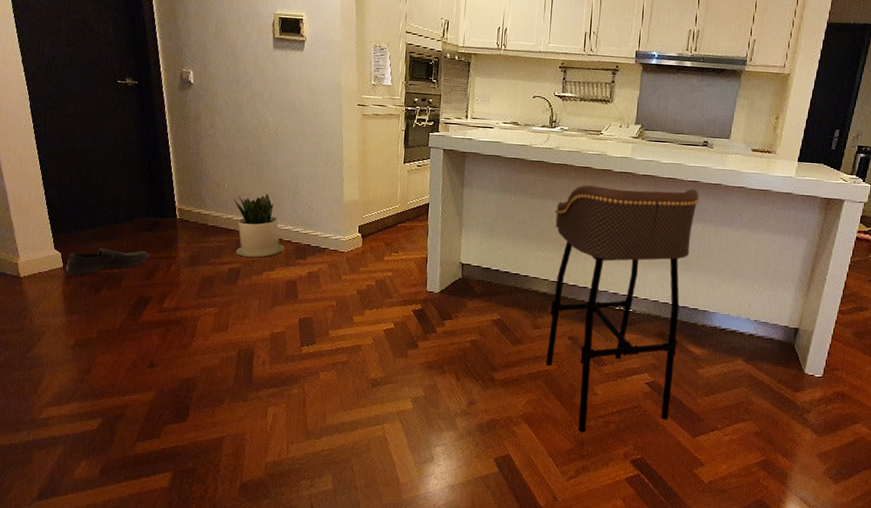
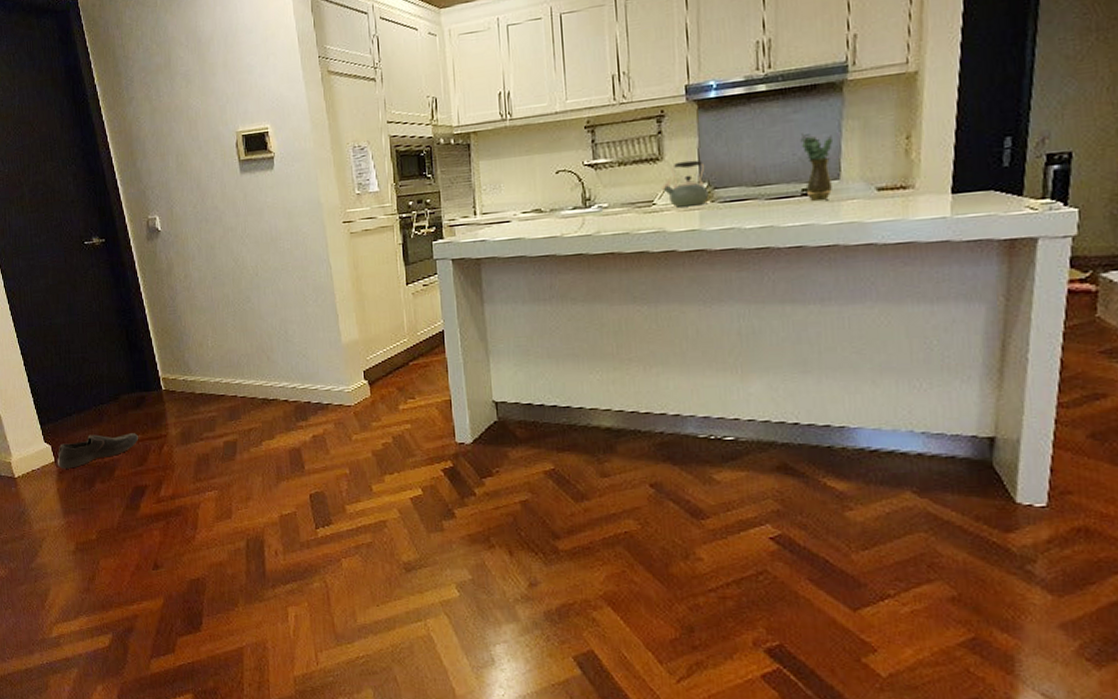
planter: present [232,193,284,258] -> none [218,346,282,427]
bar stool: present [546,185,700,432] -> none [606,257,812,614]
kettle: none [608,106,641,140] -> present [661,160,709,208]
vase: none [706,102,729,152] -> present [800,133,832,202]

